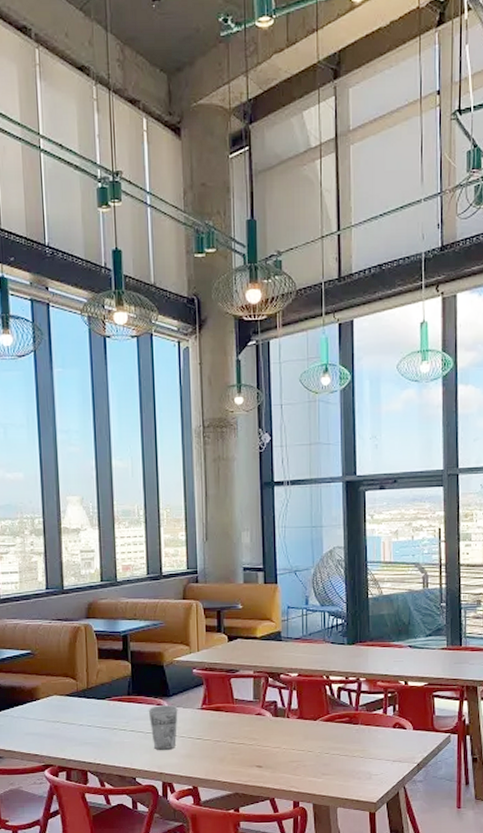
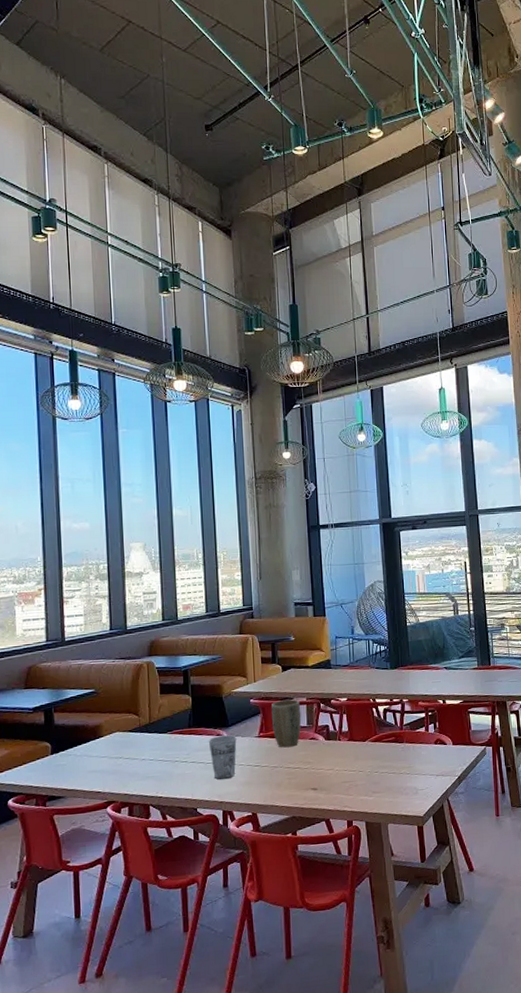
plant pot: none [215,672,248,722] -> present [271,699,302,748]

